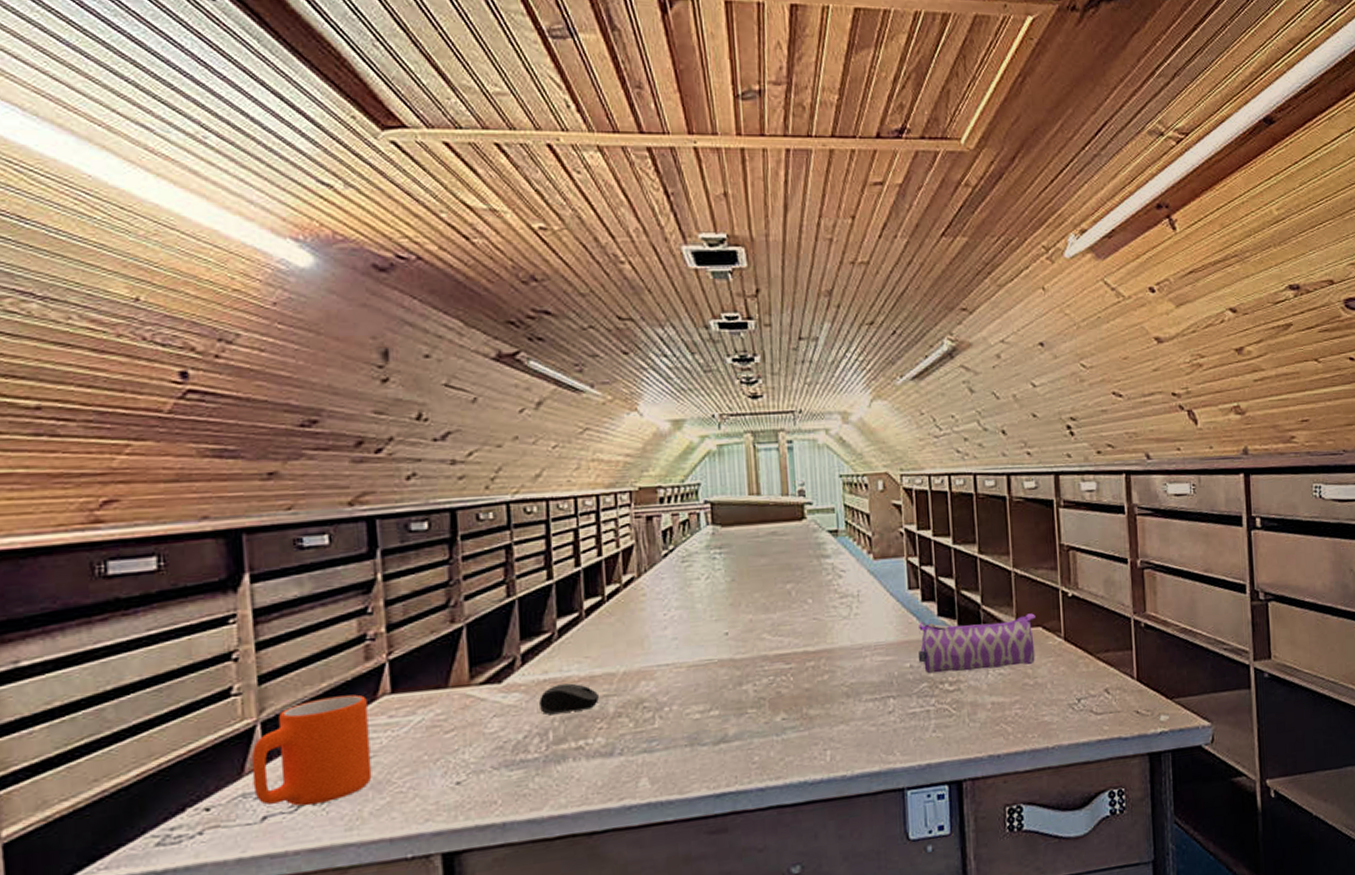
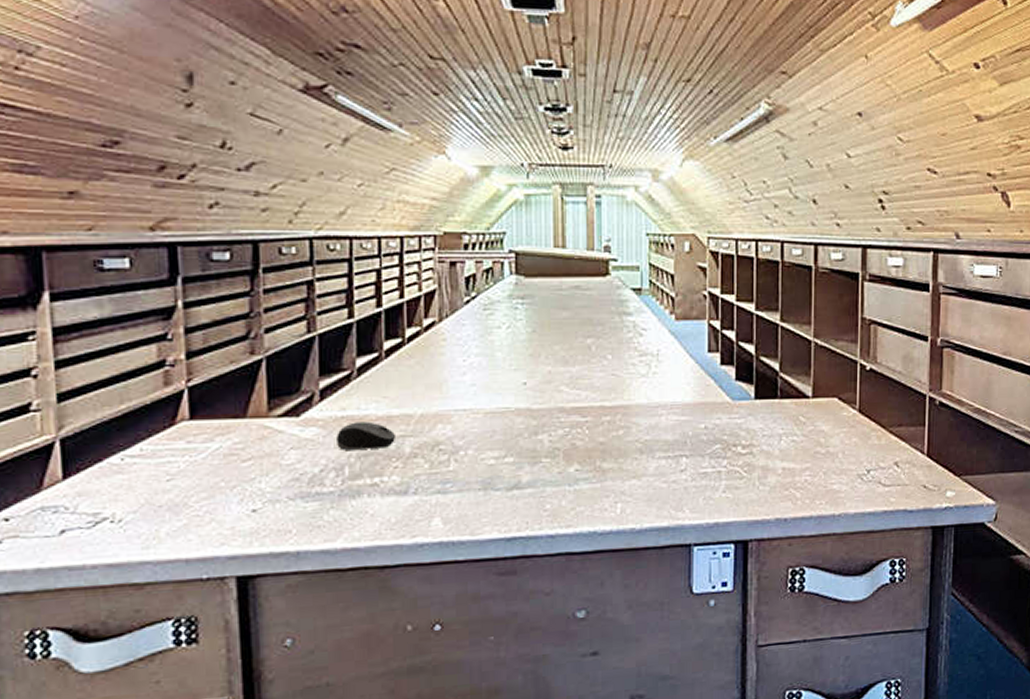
mug: present [251,694,372,806] -> none [50,418,169,523]
pencil case: present [918,613,1036,674] -> none [713,384,832,436]

